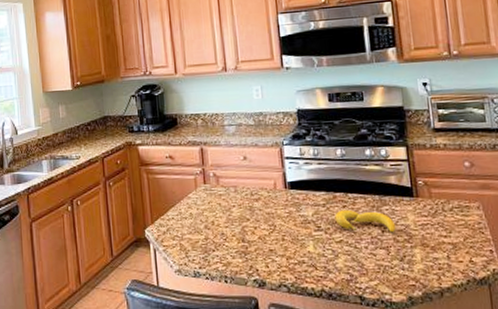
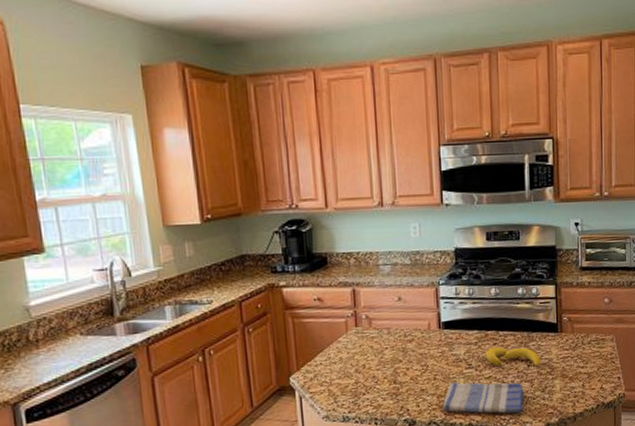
dish towel: none [293,244,381,283] -> present [443,382,524,414]

